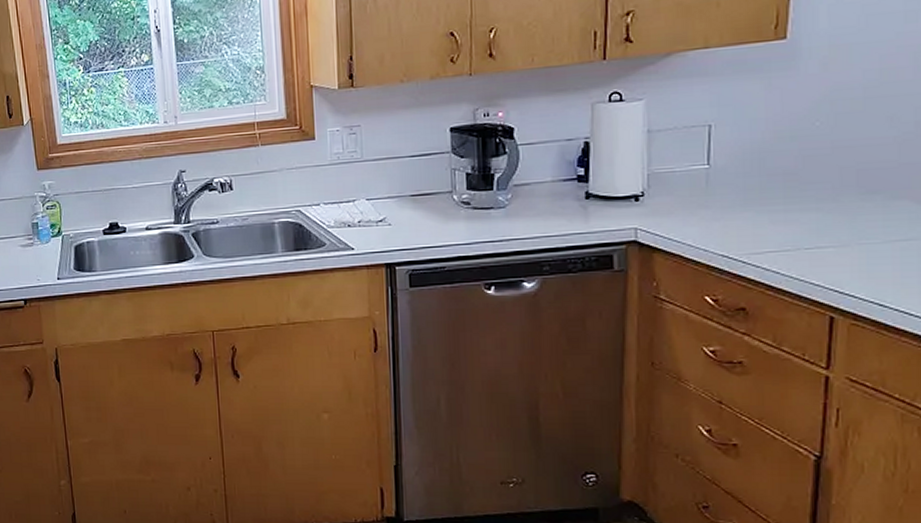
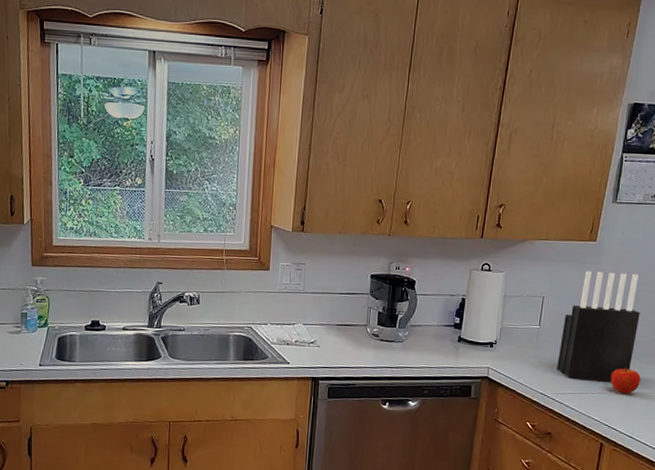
knife block: none [743,74,874,232] -> present [557,271,640,382]
fruit: none [834,206,887,245] -> present [610,366,641,394]

